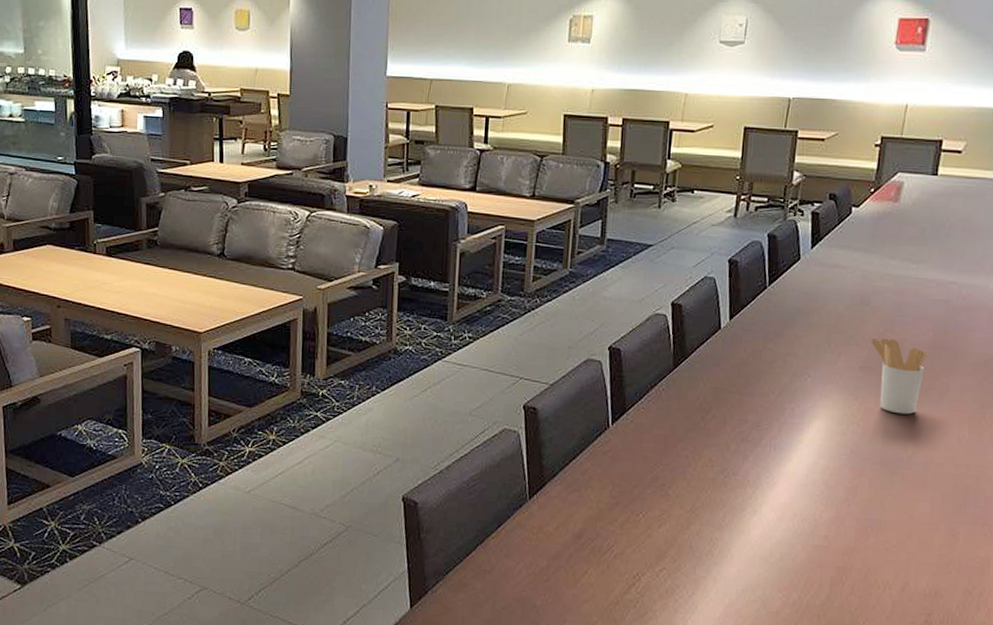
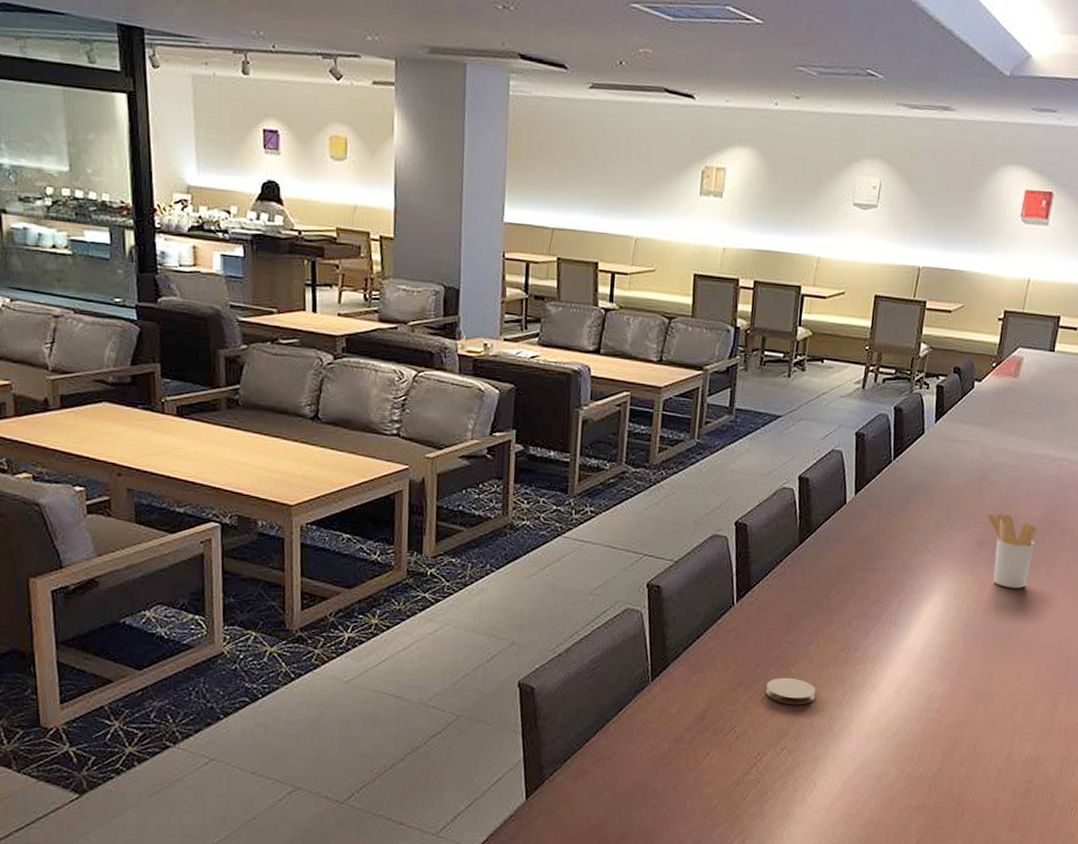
coaster: none [643,499,695,527] -> present [766,677,816,705]

